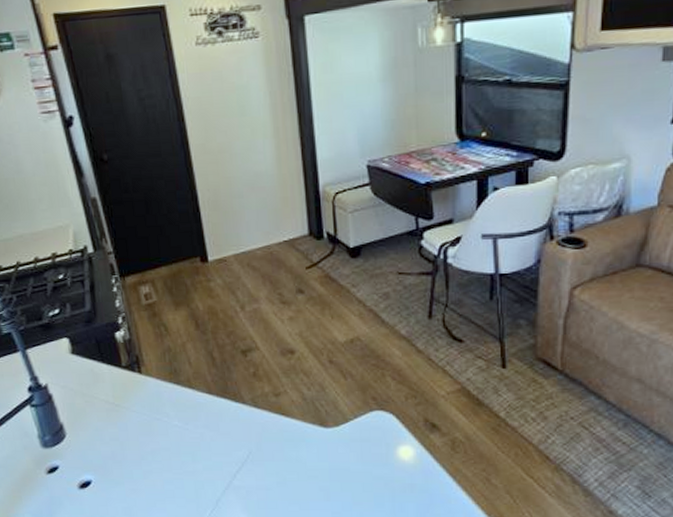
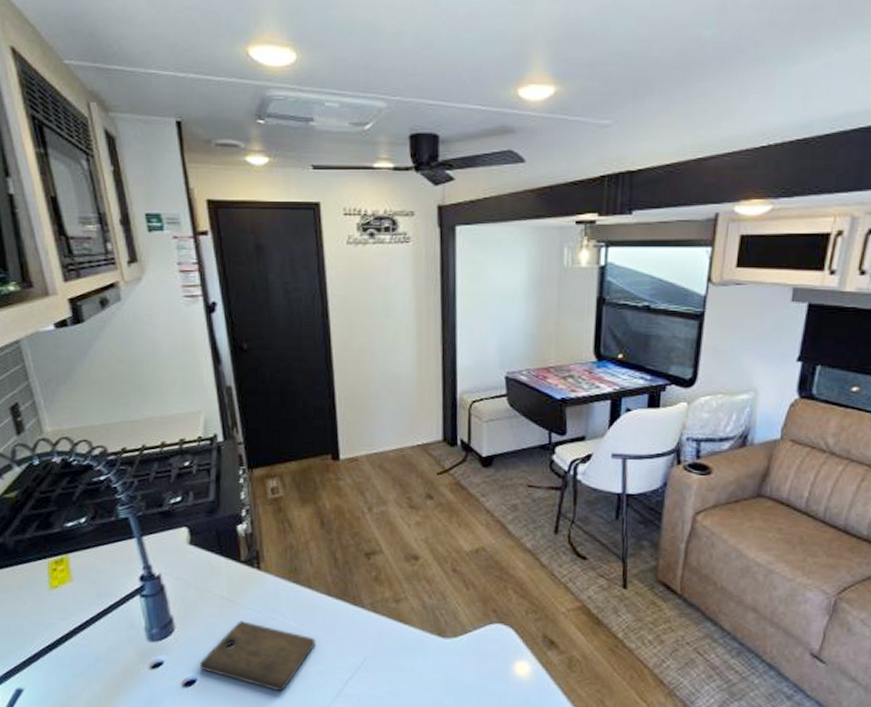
cutting board: none [93,423,201,488] -> present [200,621,316,692]

